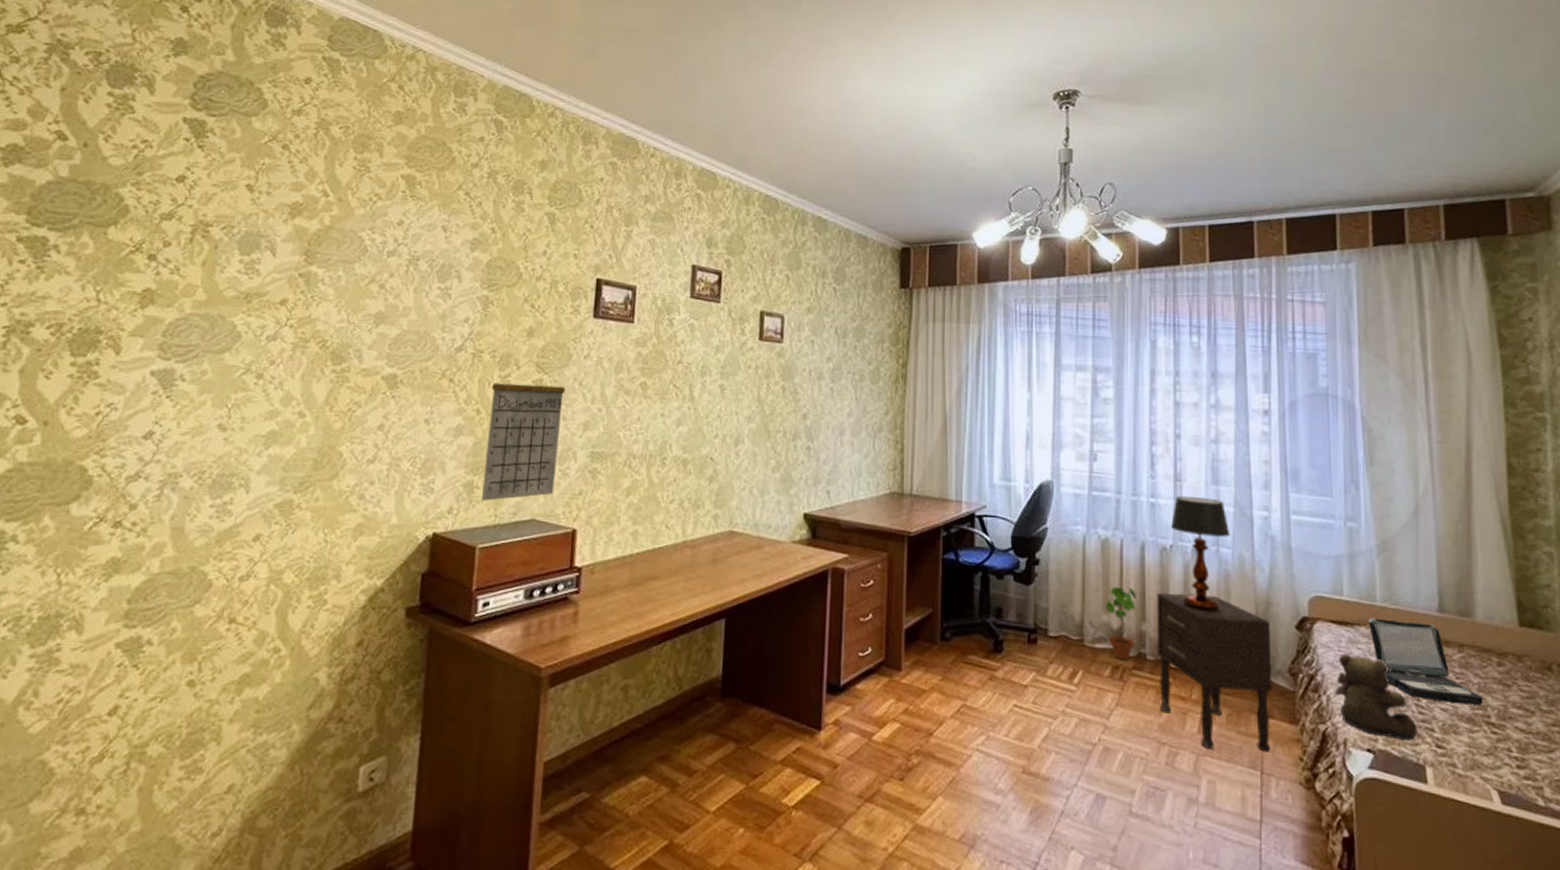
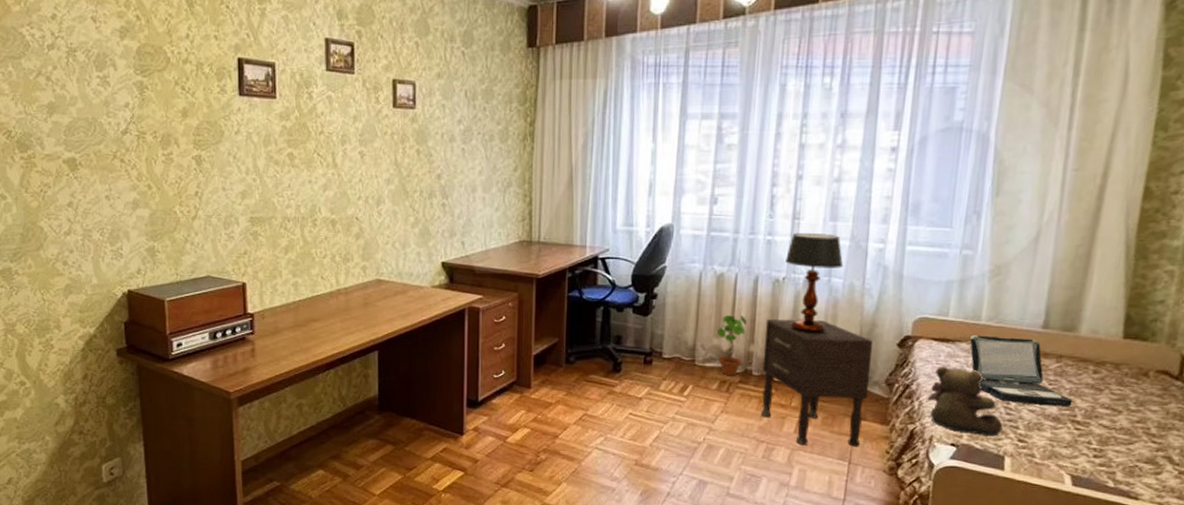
calendar: present [482,360,566,501] -> none [158,138,223,262]

